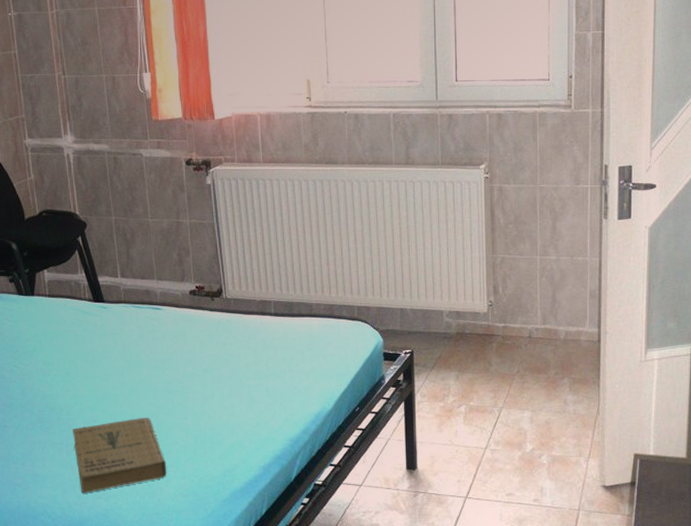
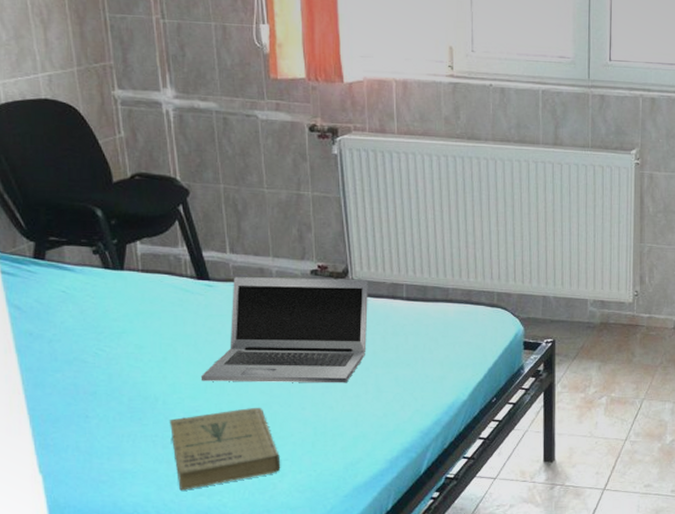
laptop: none [98,297,240,395] -> present [200,277,368,383]

